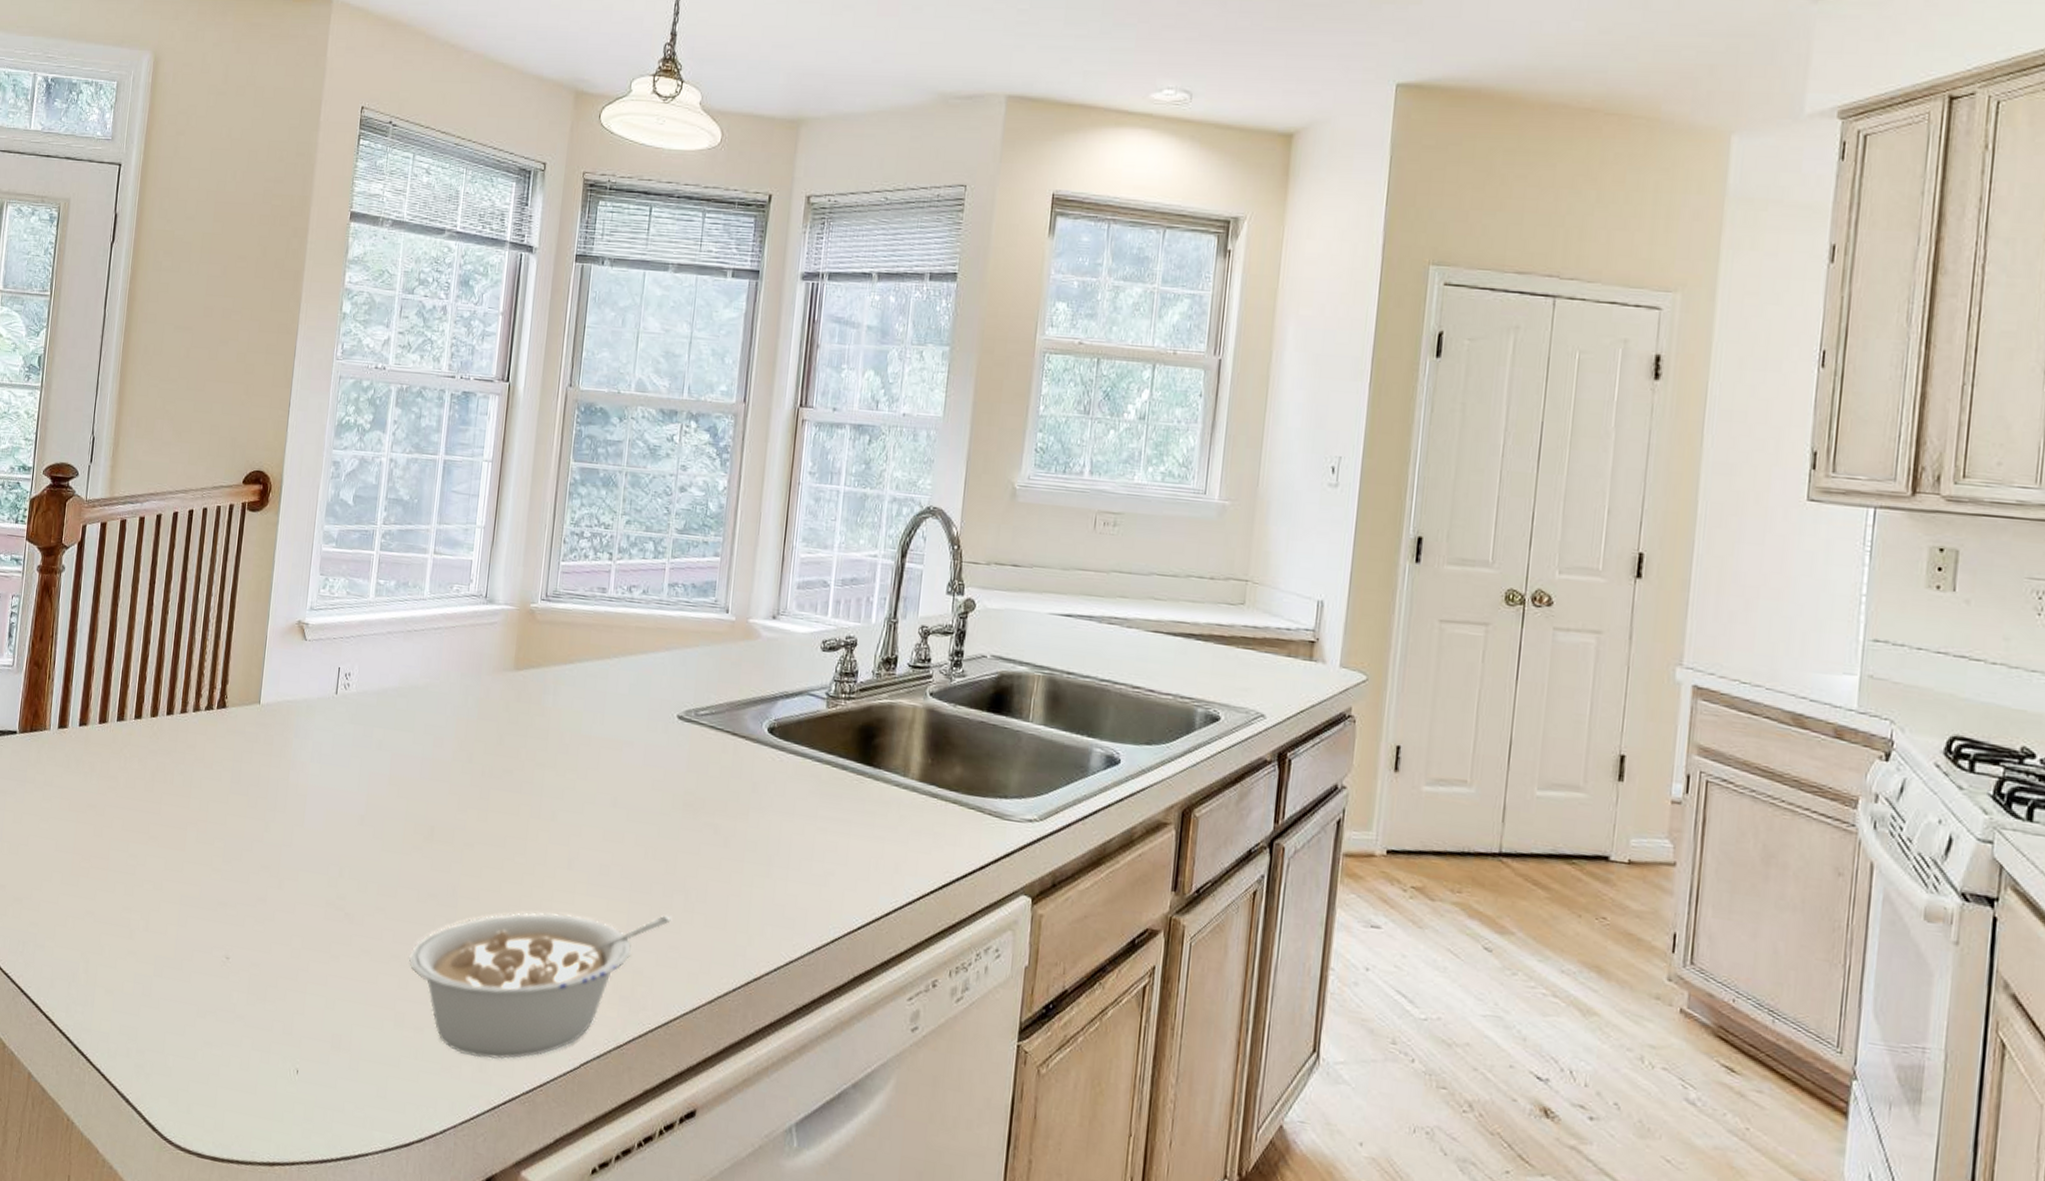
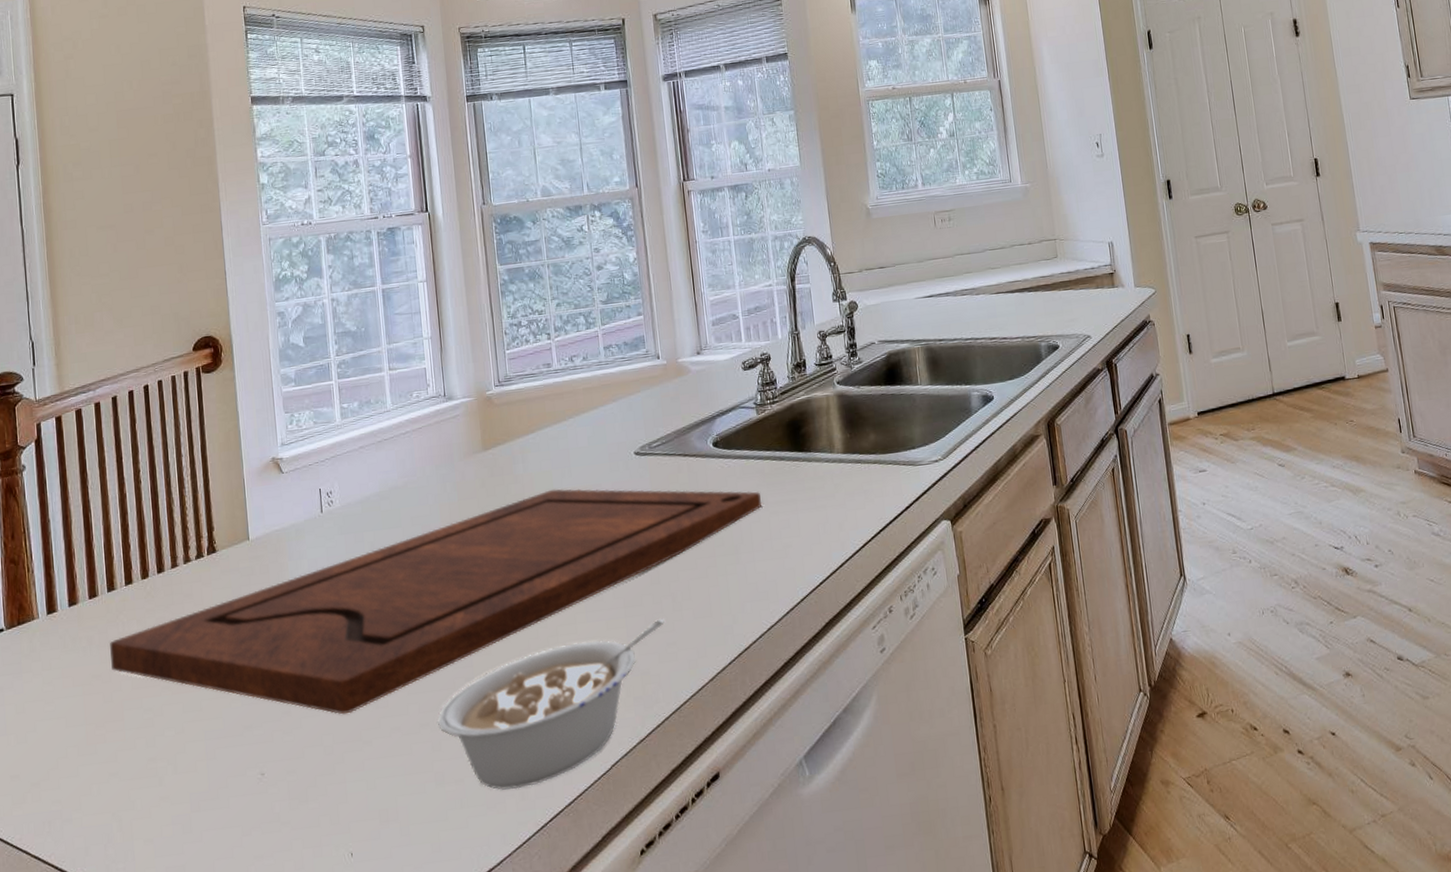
cutting board: none [107,733,810,921] -> present [110,488,762,715]

